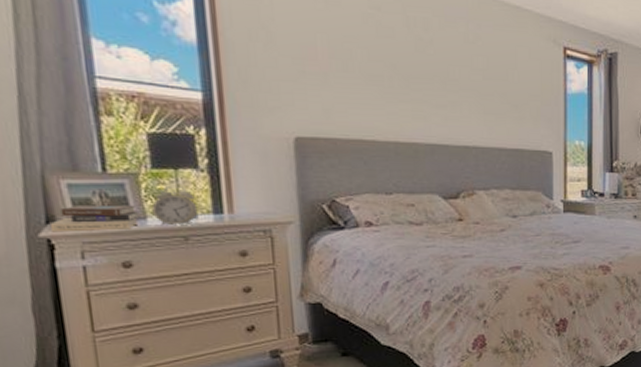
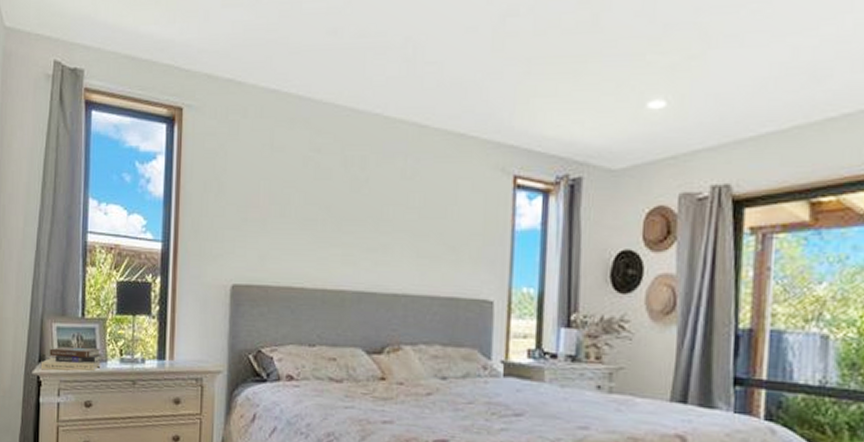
alarm clock: present [151,185,198,226] -> none [112,330,146,369]

